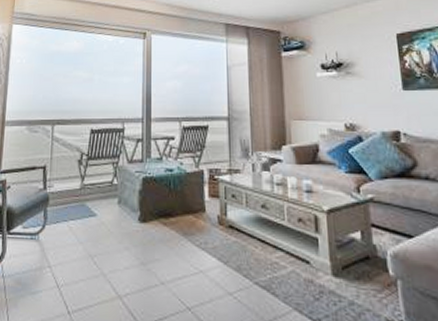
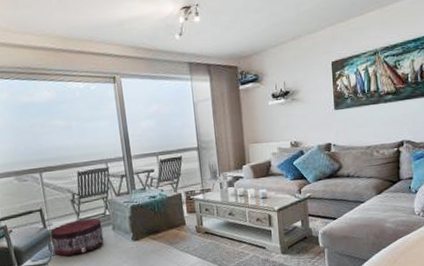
pouf: none [48,184,107,228] -> present [50,218,104,256]

